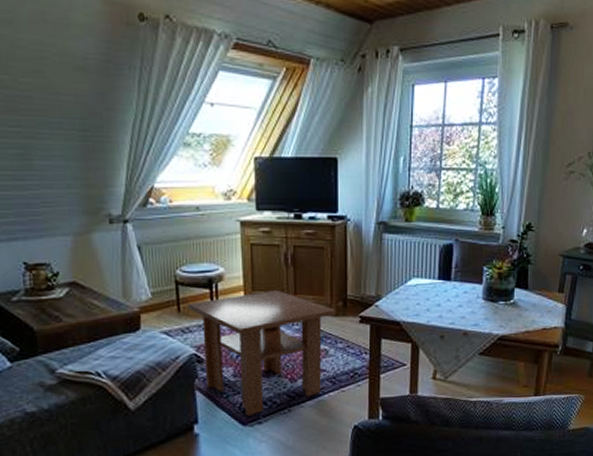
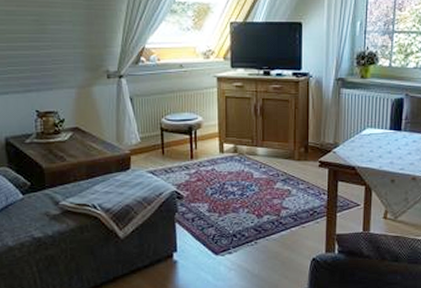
coffee table: present [187,289,336,416] -> none [170,136,298,246]

